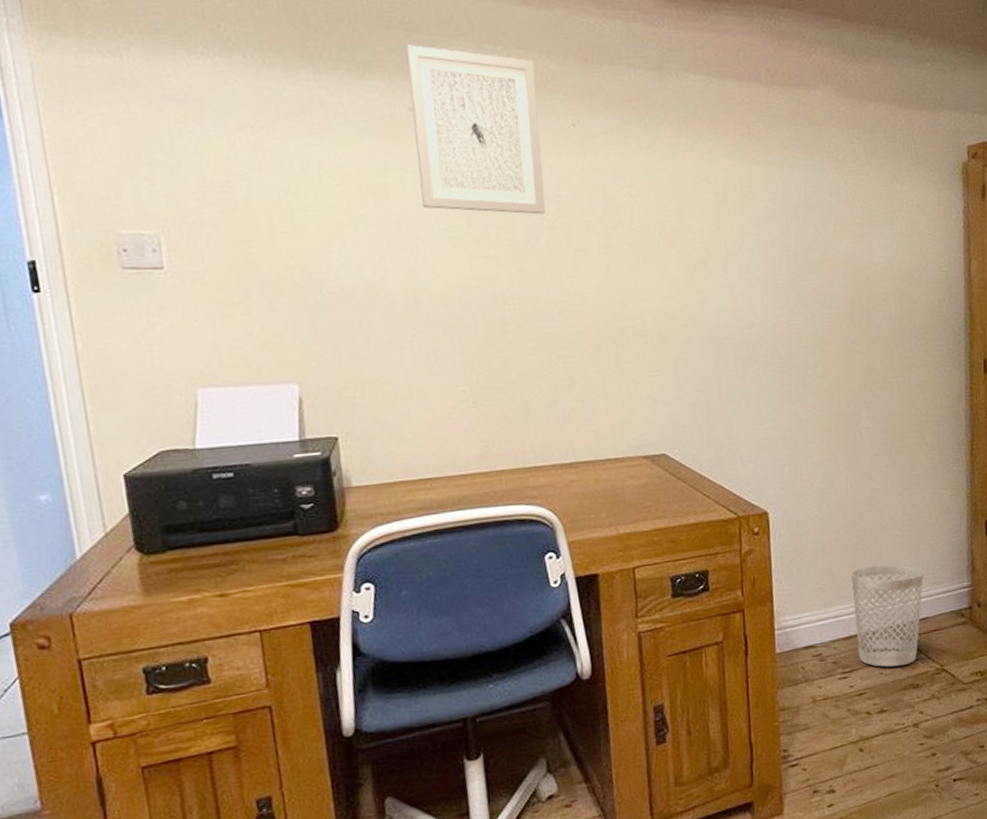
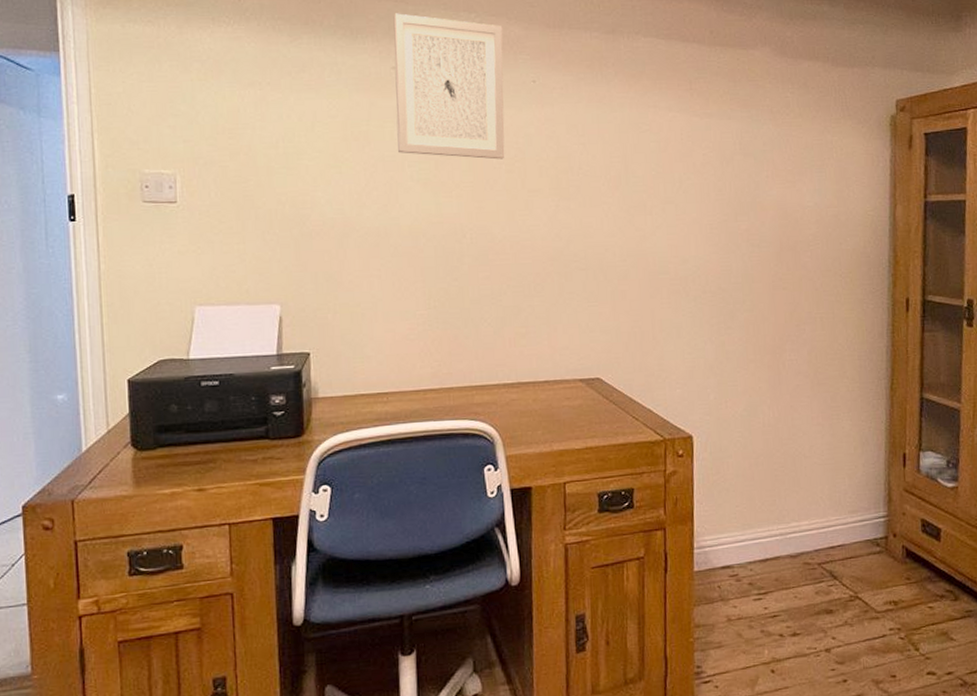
wastebasket: present [851,564,924,667] -> none [769,491,841,591]

